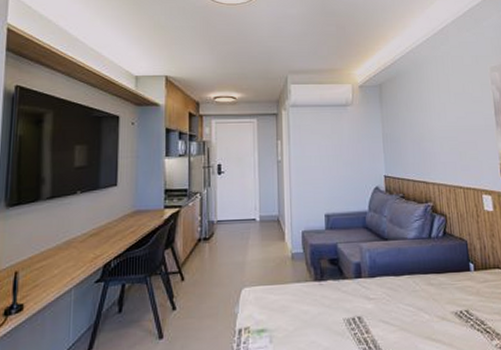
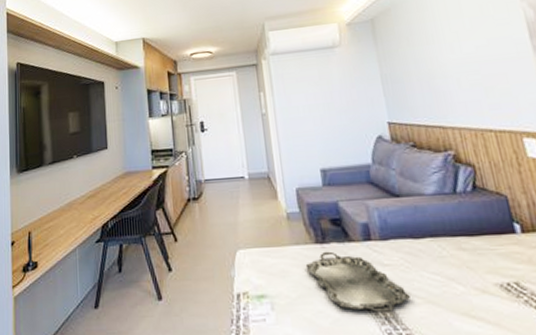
serving tray: none [304,287,388,341] -> present [305,251,410,314]

